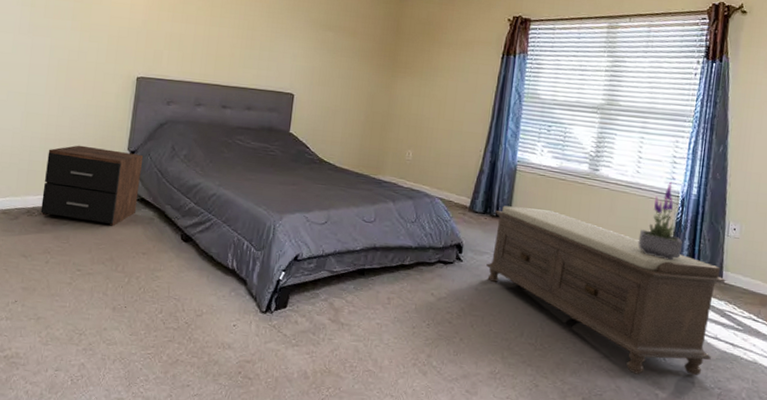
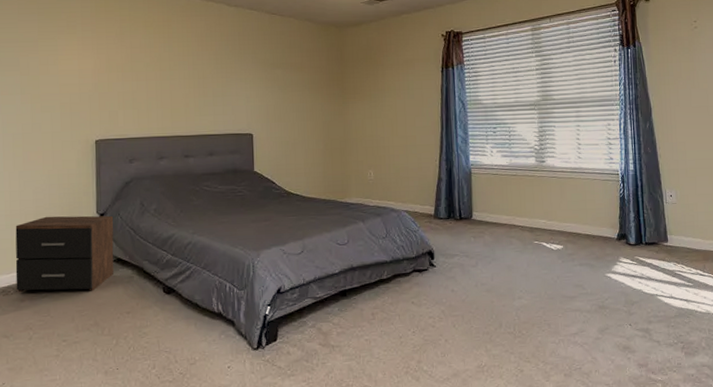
bench: present [486,205,726,376] -> none [458,206,671,343]
potted plant: present [638,182,682,261] -> none [589,162,629,234]

